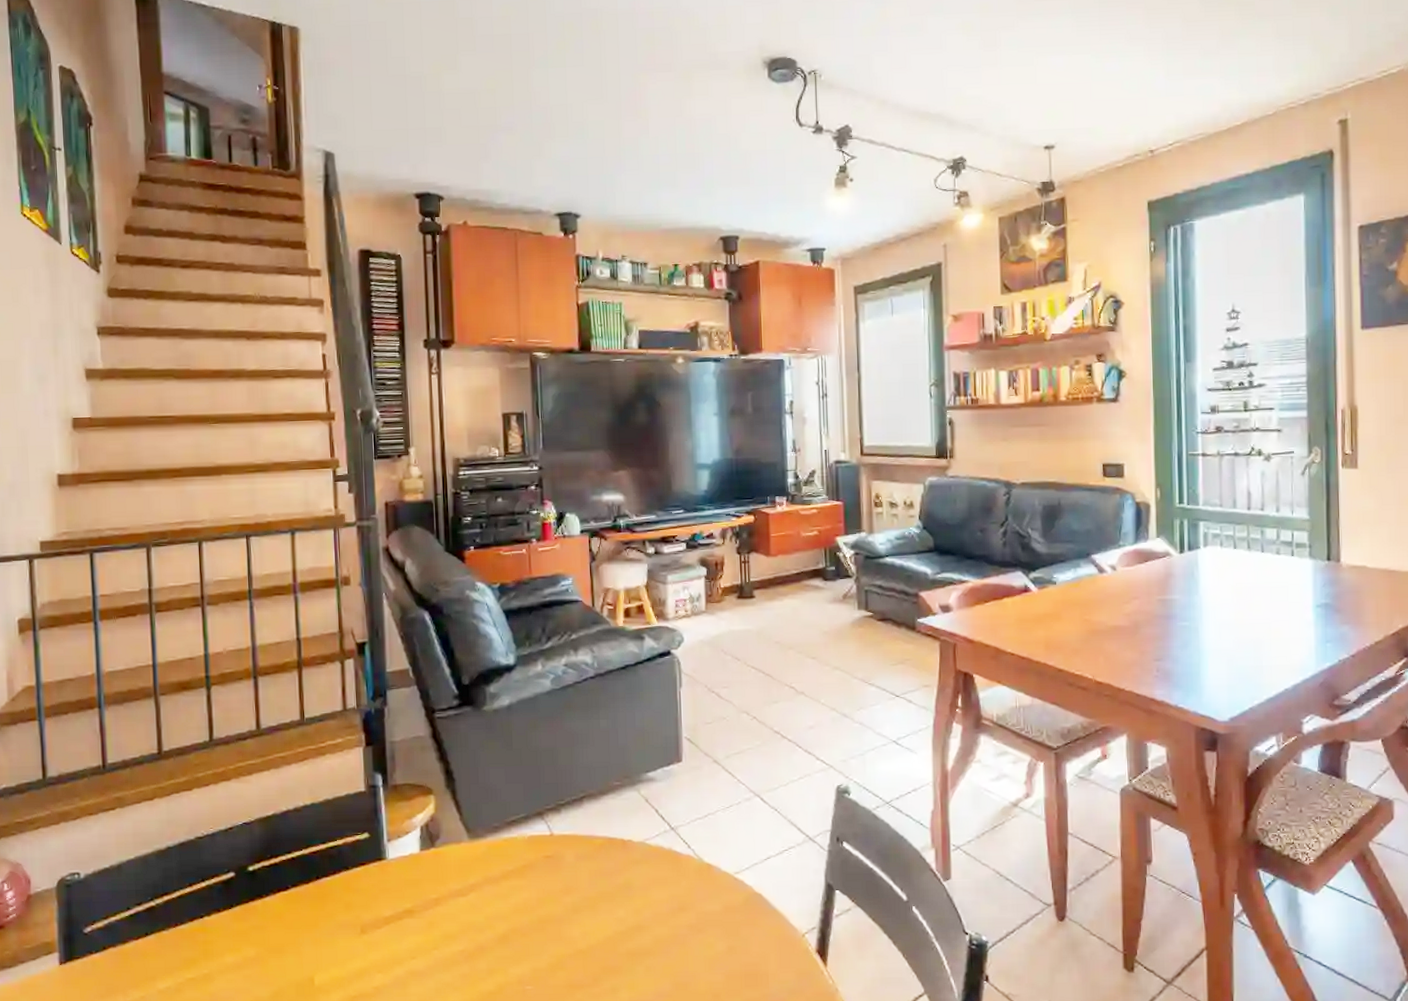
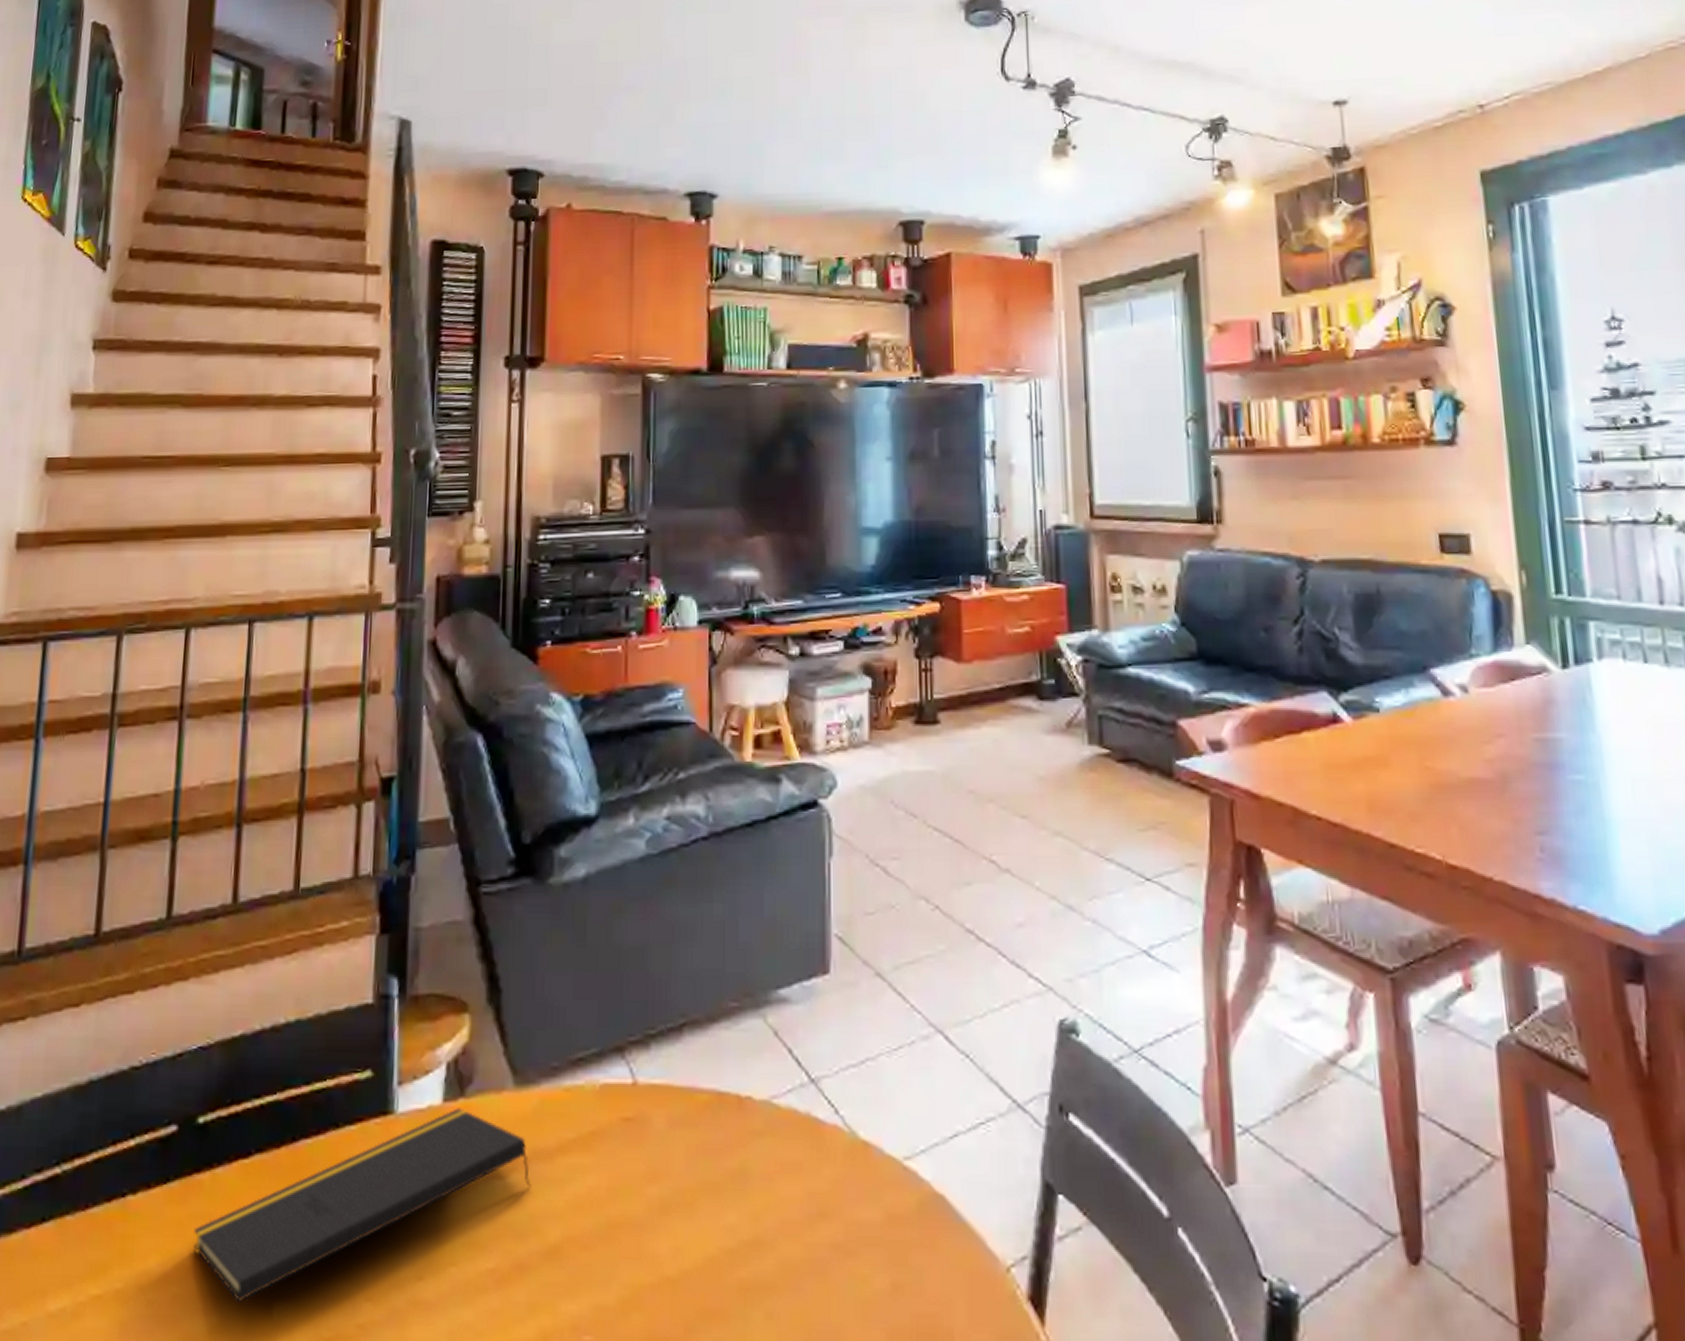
notepad: none [254,854,485,977] -> present [193,1108,531,1302]

